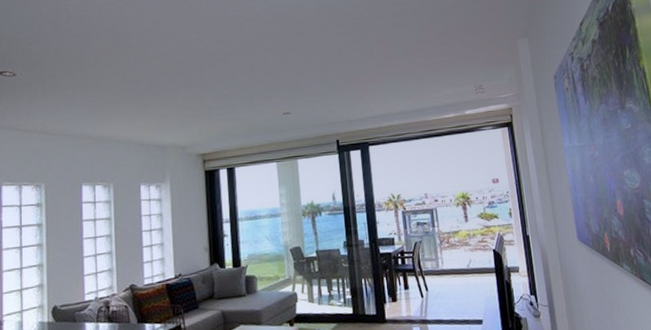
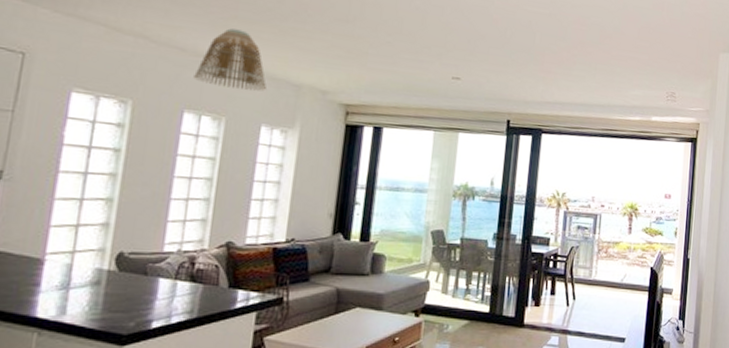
lamp shade: none [85,111,139,160] -> present [193,28,266,91]

